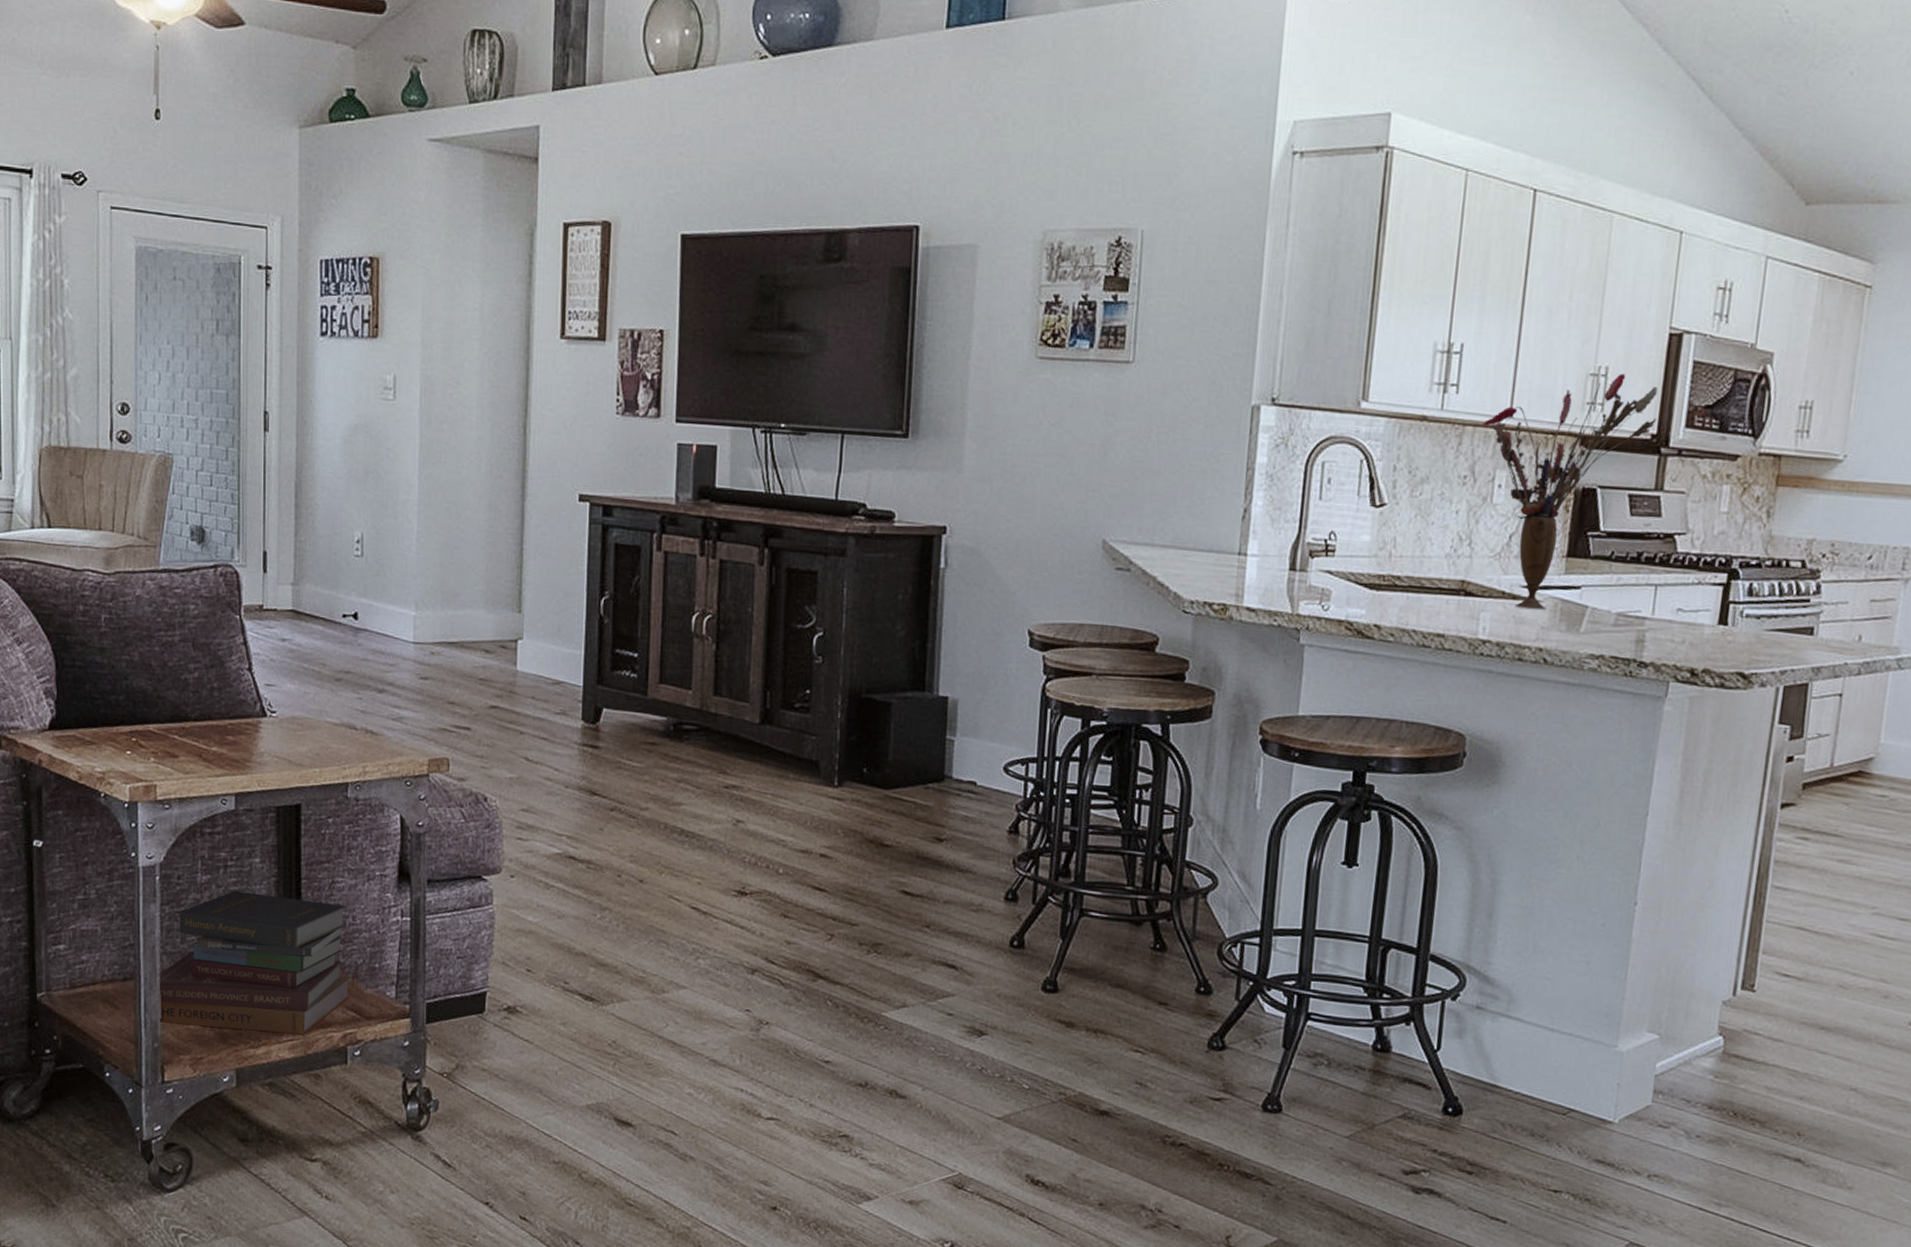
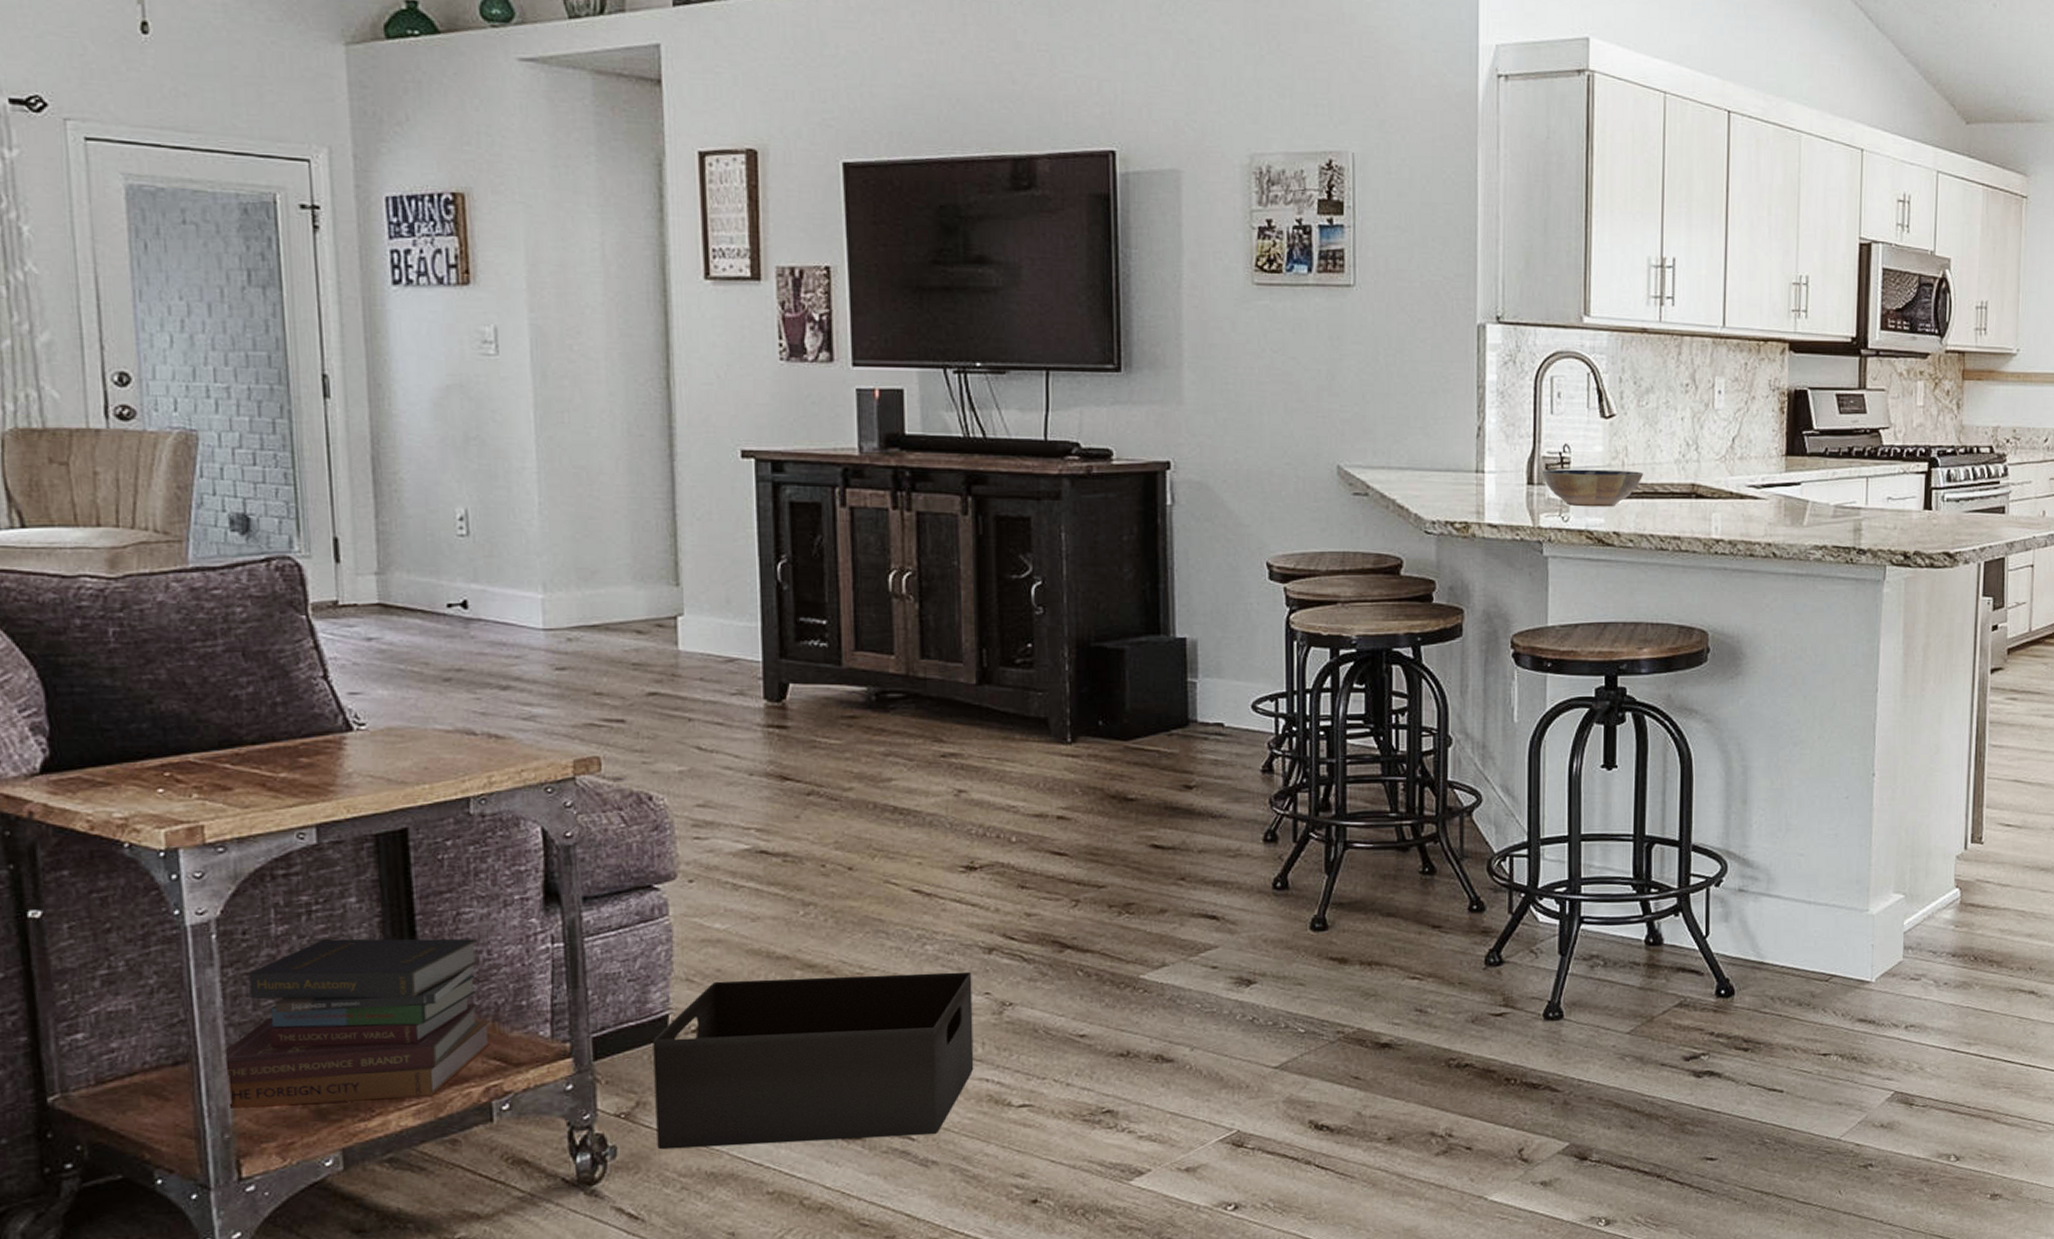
storage basket: none [470,968,736,1132] -> present [653,971,974,1150]
bowl: none [1303,556,1412,599] -> present [1540,469,1644,507]
bouquet: present [1481,373,1658,610] -> none [1698,281,1855,508]

